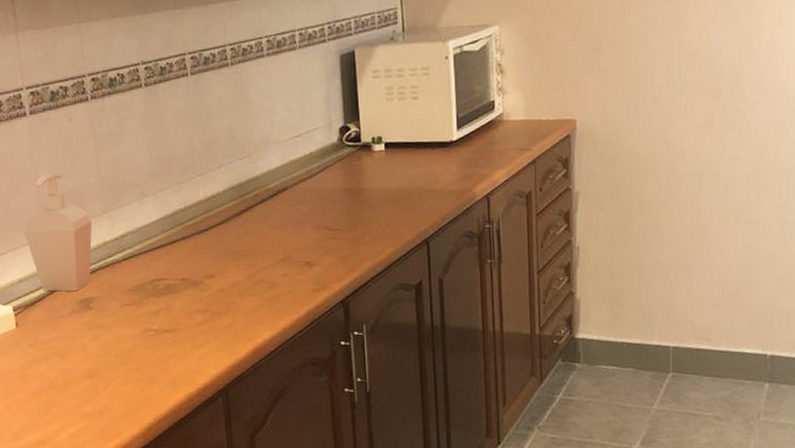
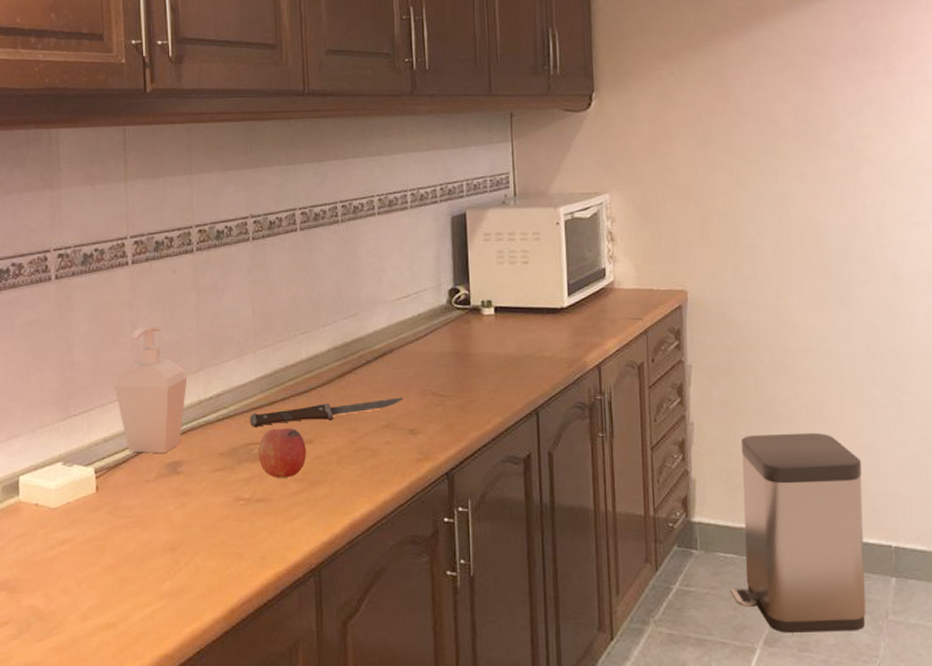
kitchen knife: none [153,232,298,265] -> present [249,397,403,427]
fruit: none [164,264,210,310] -> present [259,427,307,478]
pedal bin: none [611,252,743,434] -> present [730,432,866,633]

